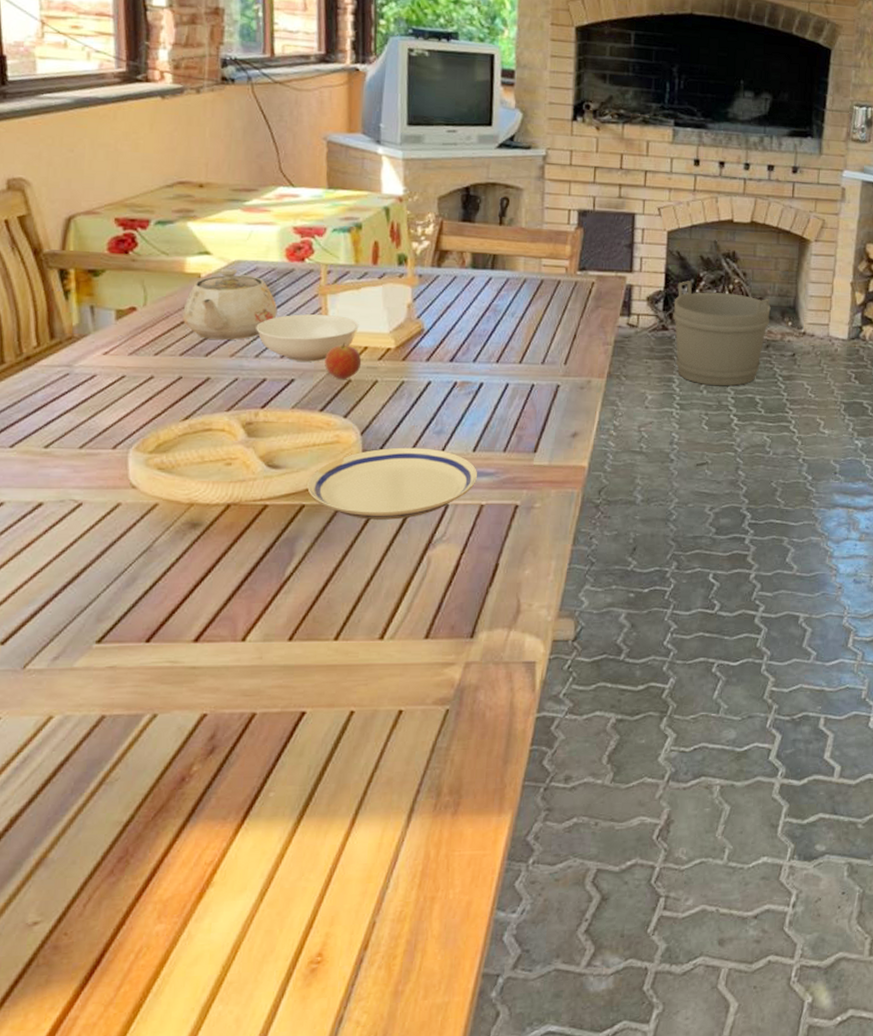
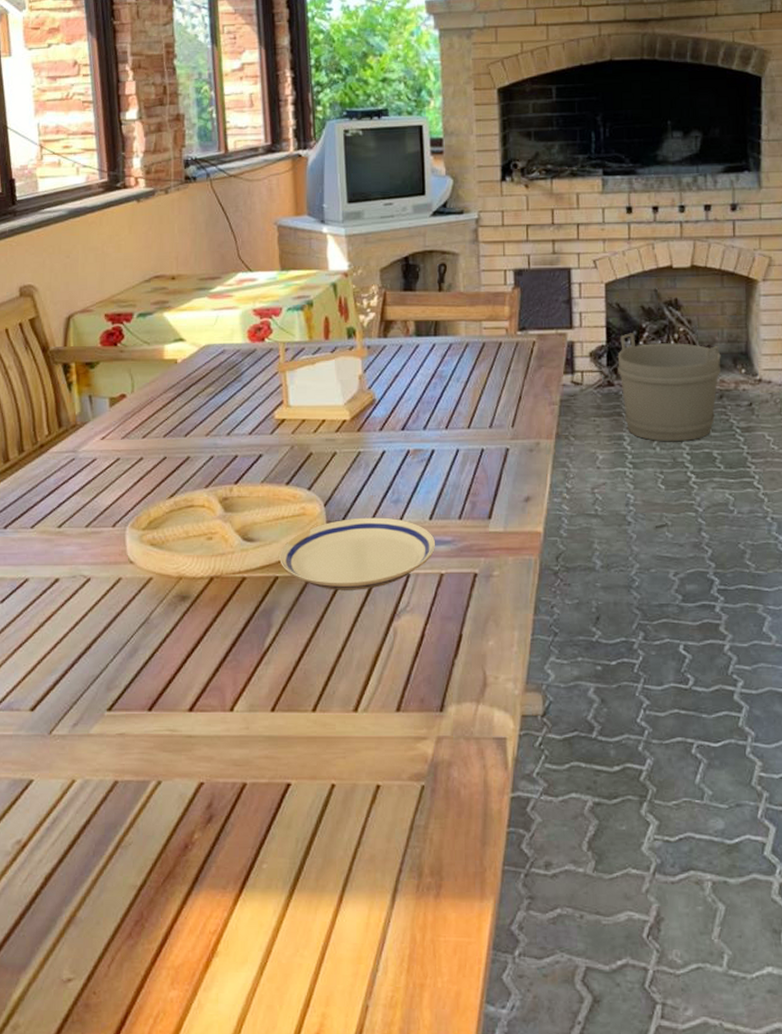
teapot: present [182,268,278,341] -> none [164,352,244,421]
bowl: present [256,314,359,362] -> none [226,390,316,437]
fruit: present [325,342,362,379] -> none [288,416,321,452]

